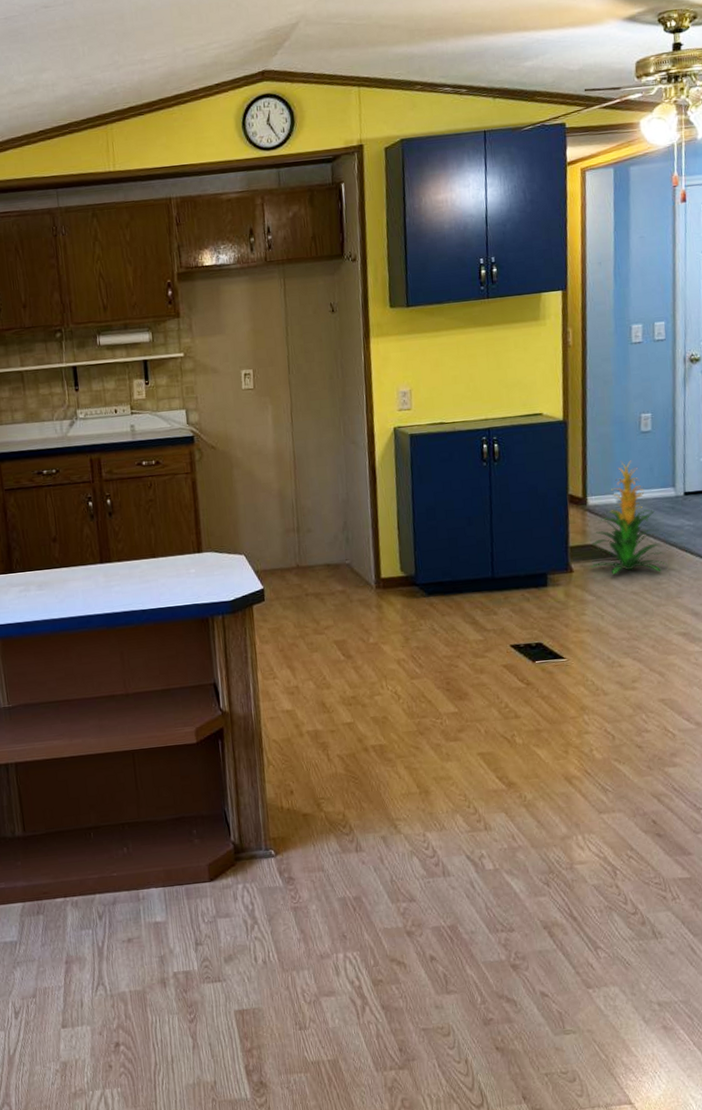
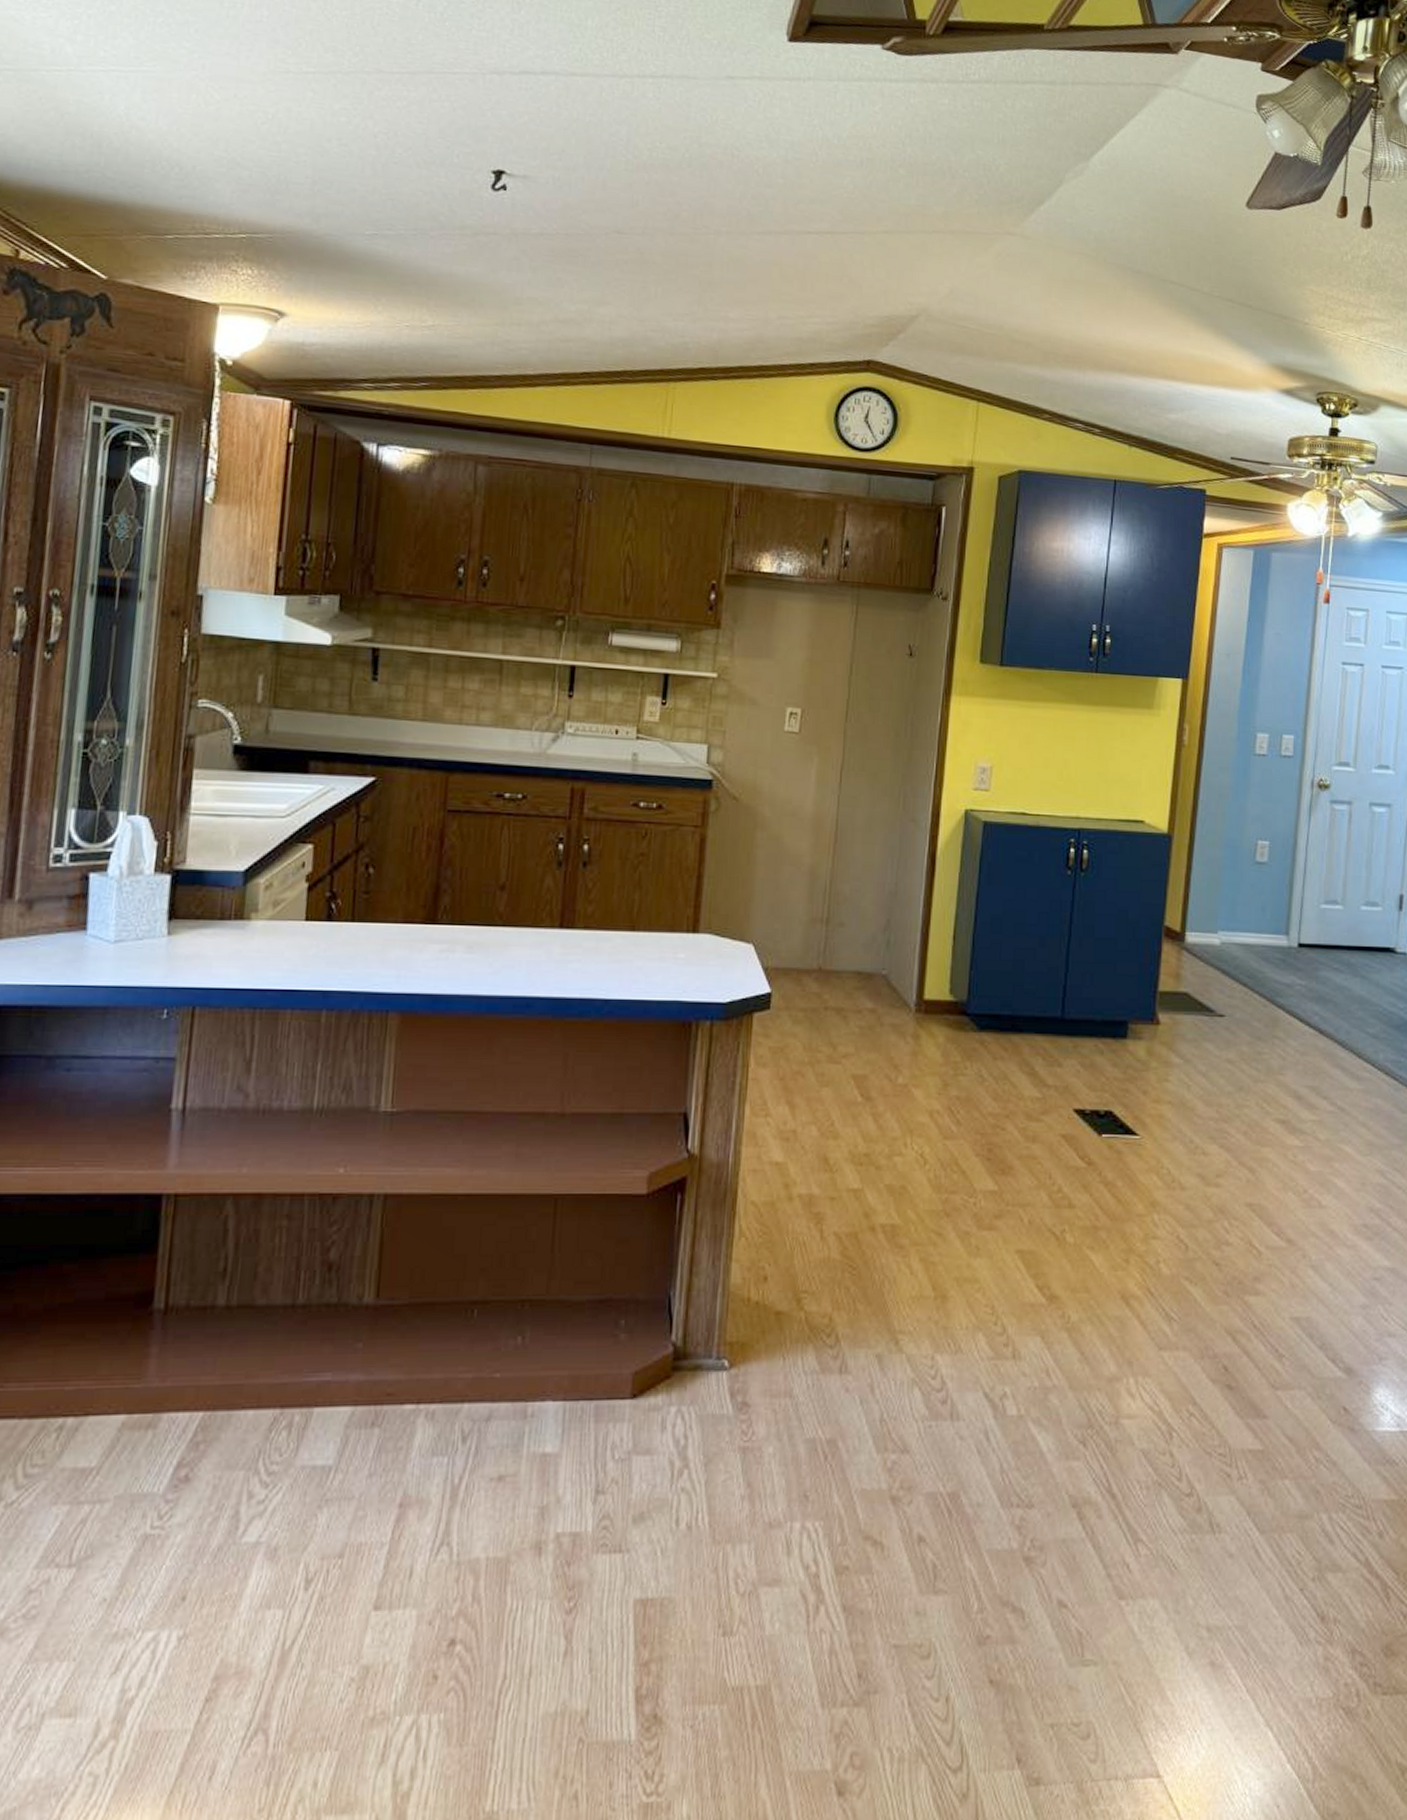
indoor plant: present [589,460,667,575] -> none [1179,894,1271,1039]

